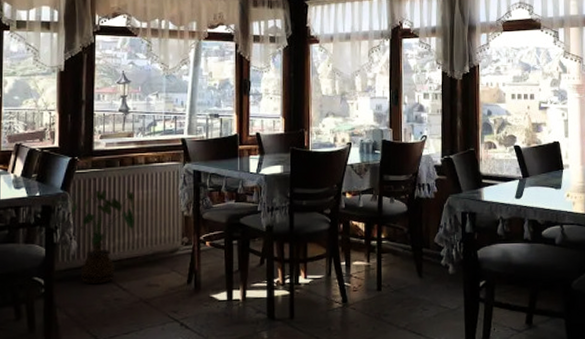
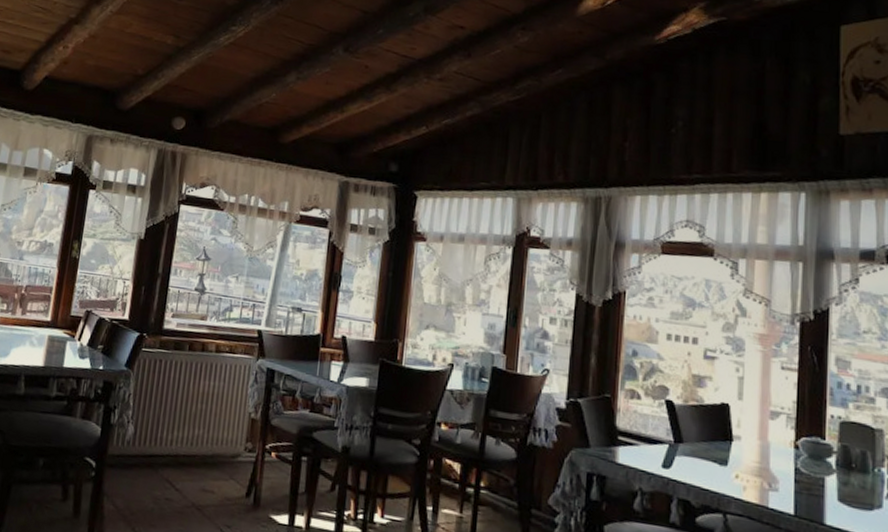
house plant: present [69,189,135,285] -> none [130,373,200,479]

